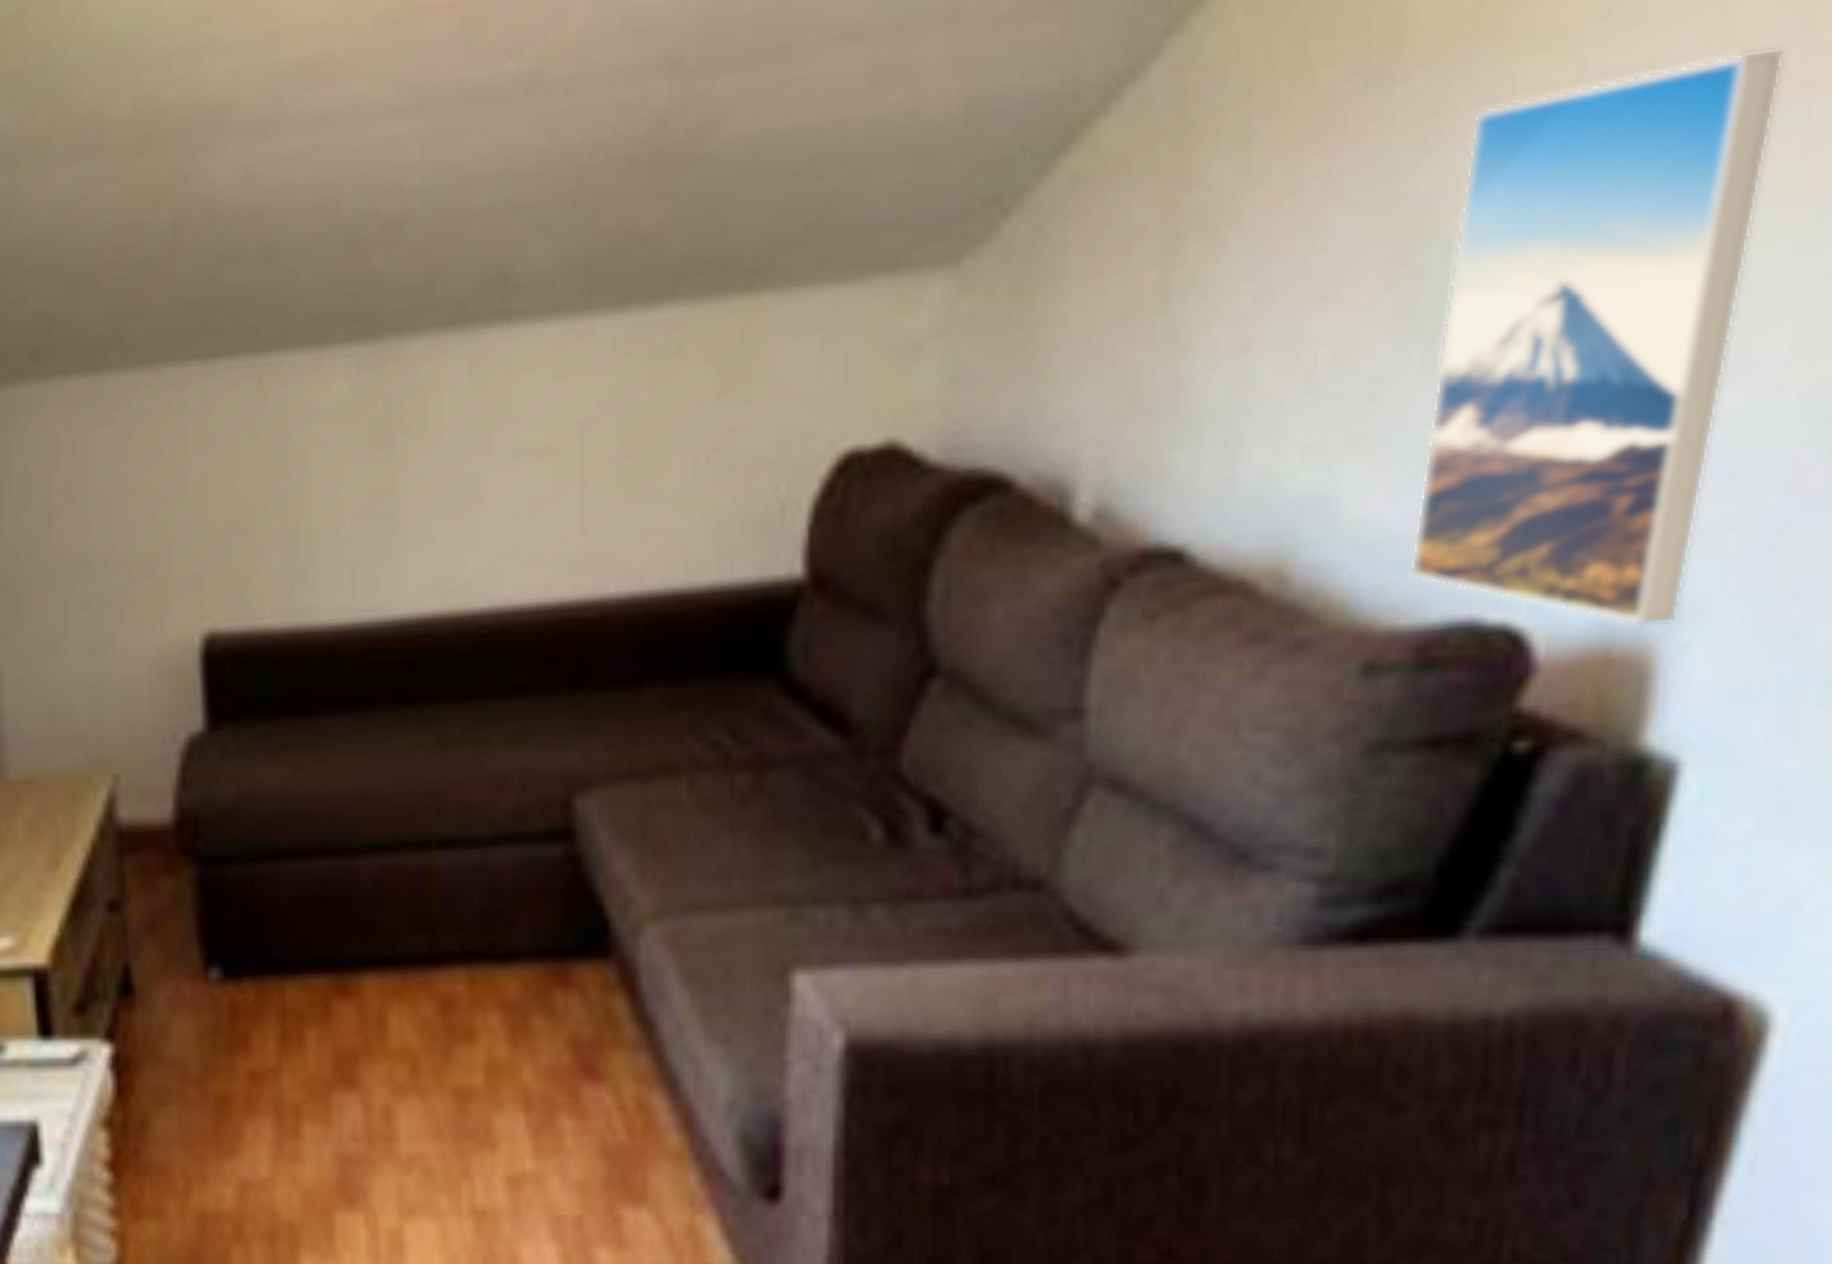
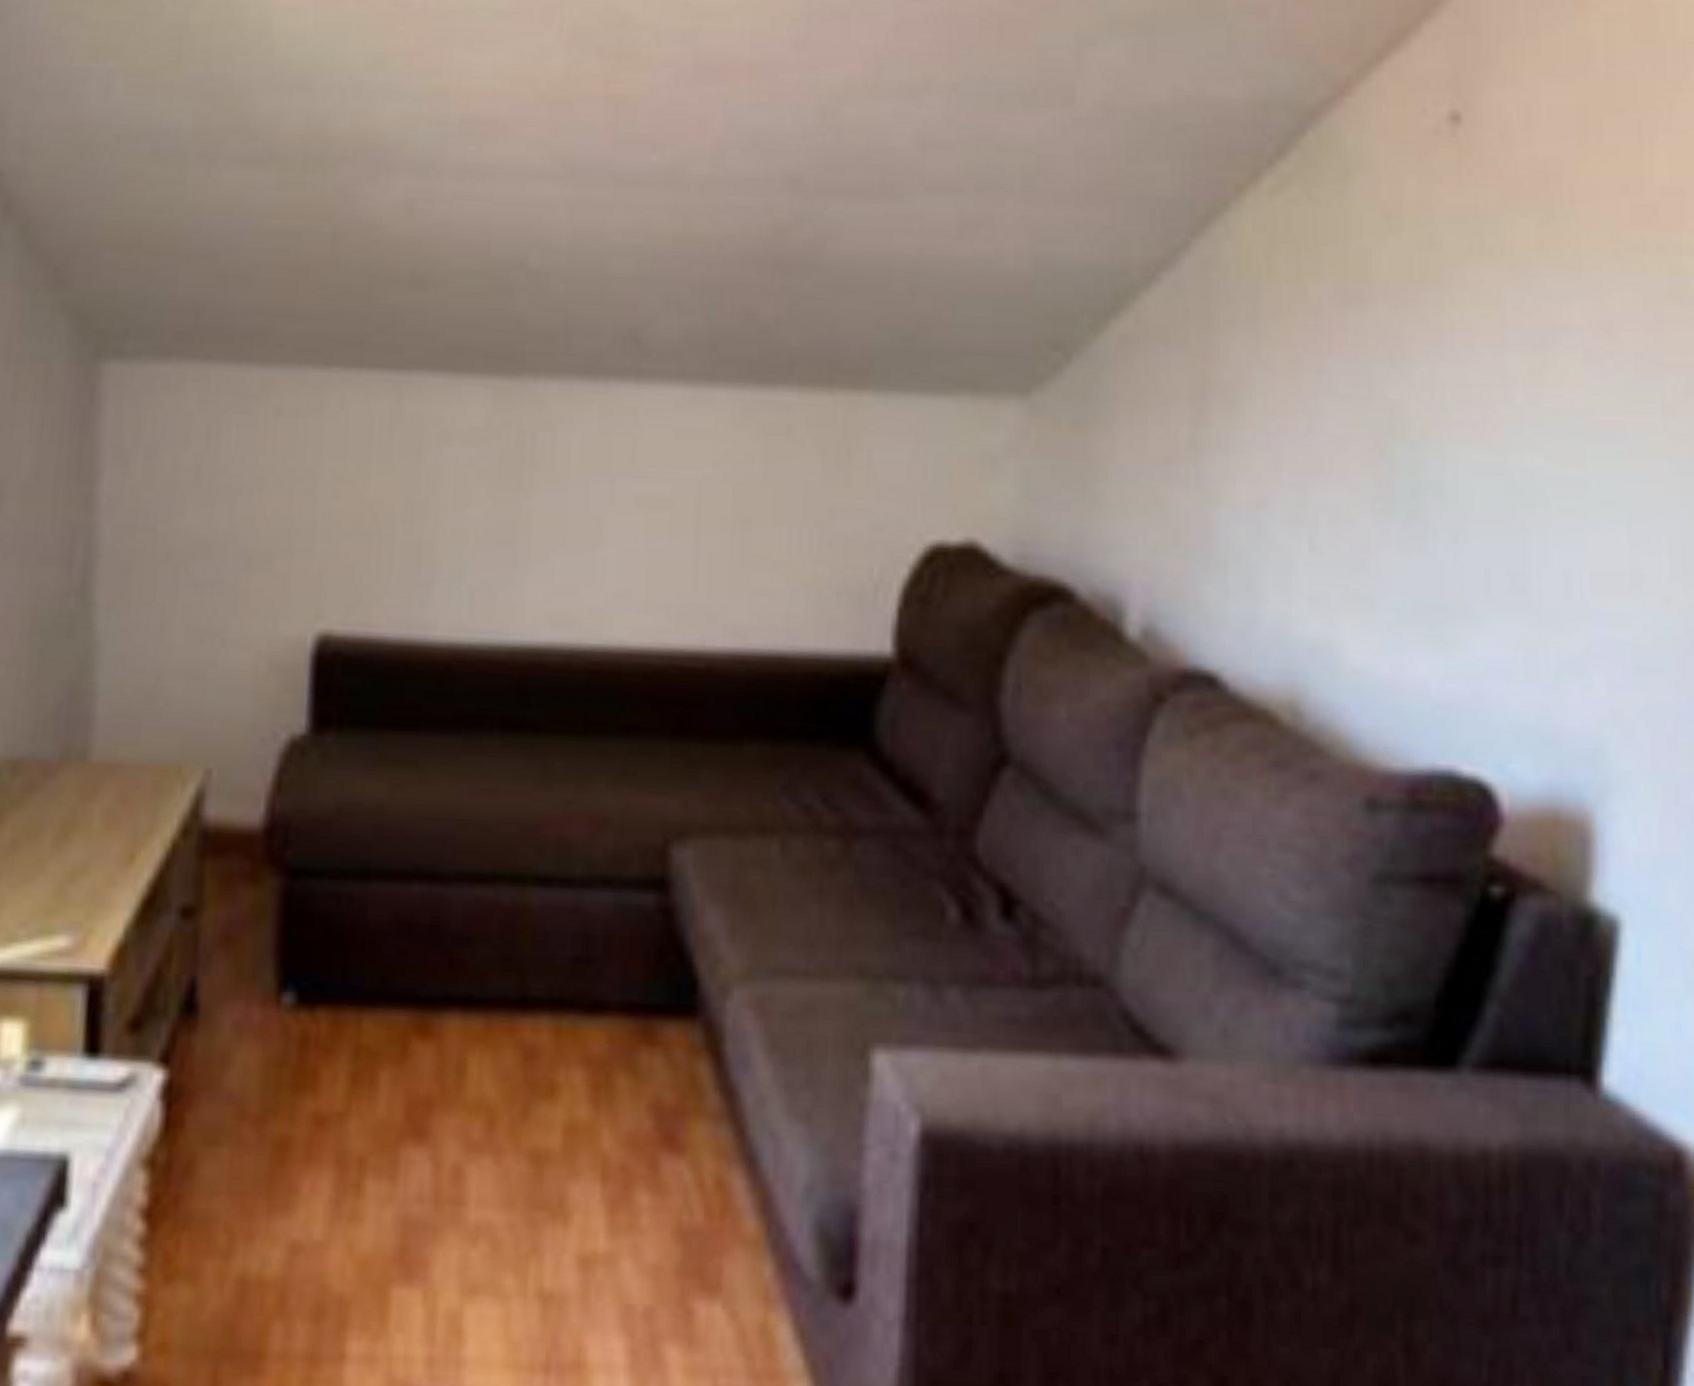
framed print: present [1408,47,1785,627] -> none [1398,330,1644,795]

